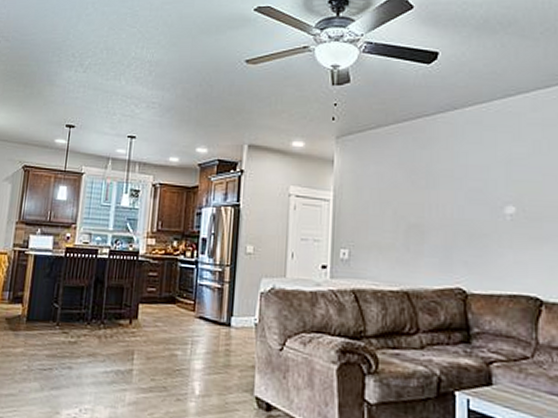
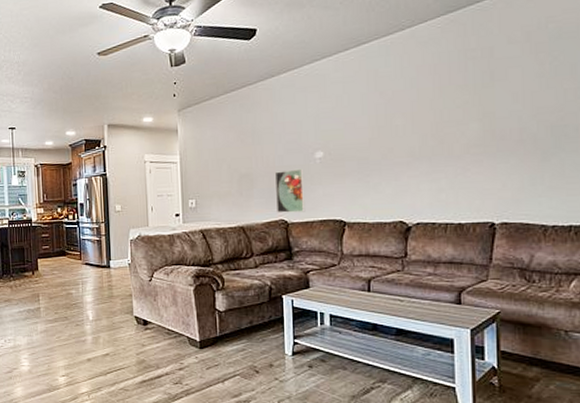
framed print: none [452,224,490,282] -> present [274,168,306,213]

